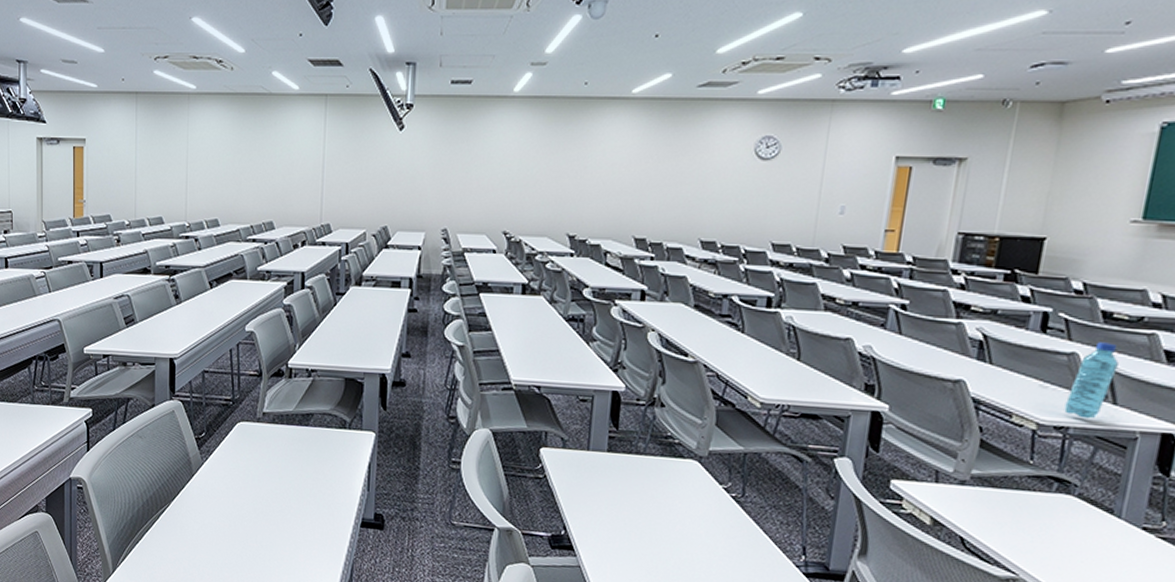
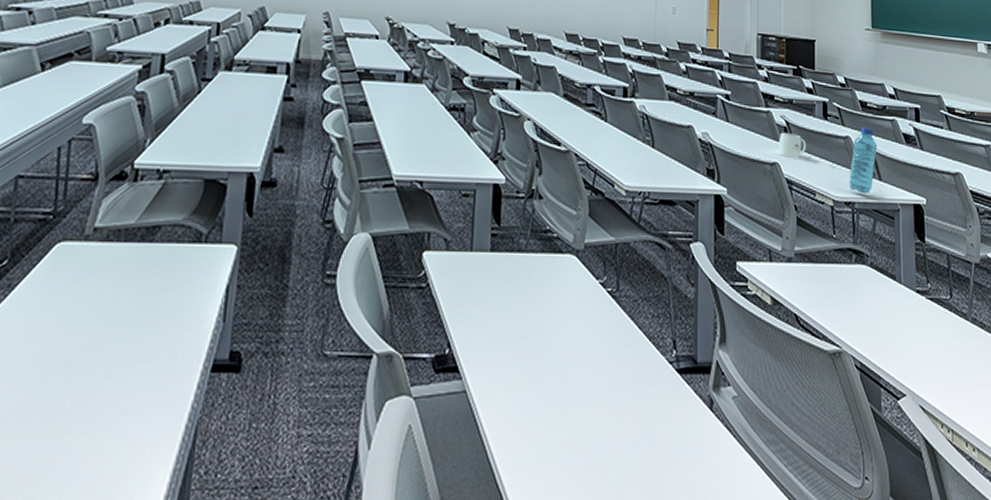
mug: none [965,346,1009,377] -> present [777,132,806,160]

